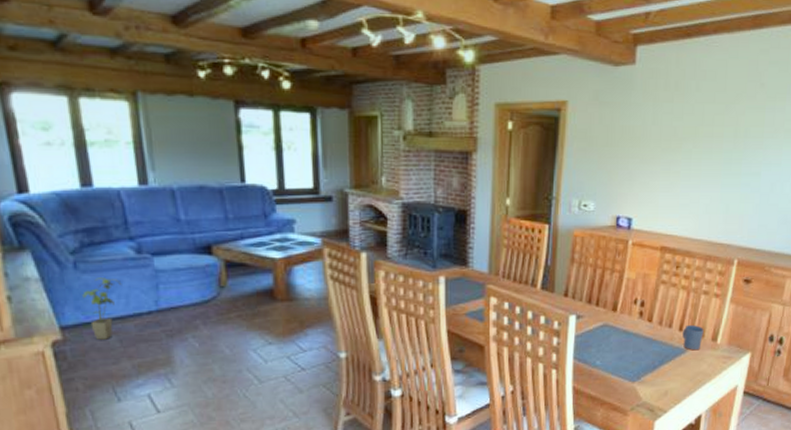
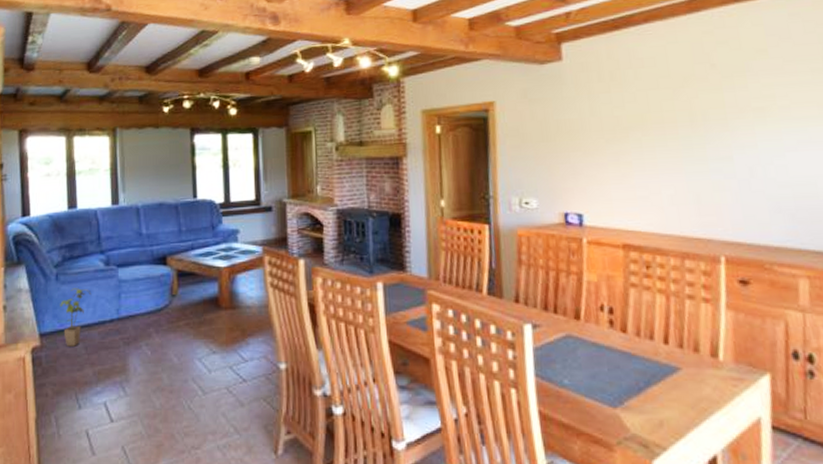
mug: present [682,324,704,351] -> none [669,336,698,369]

